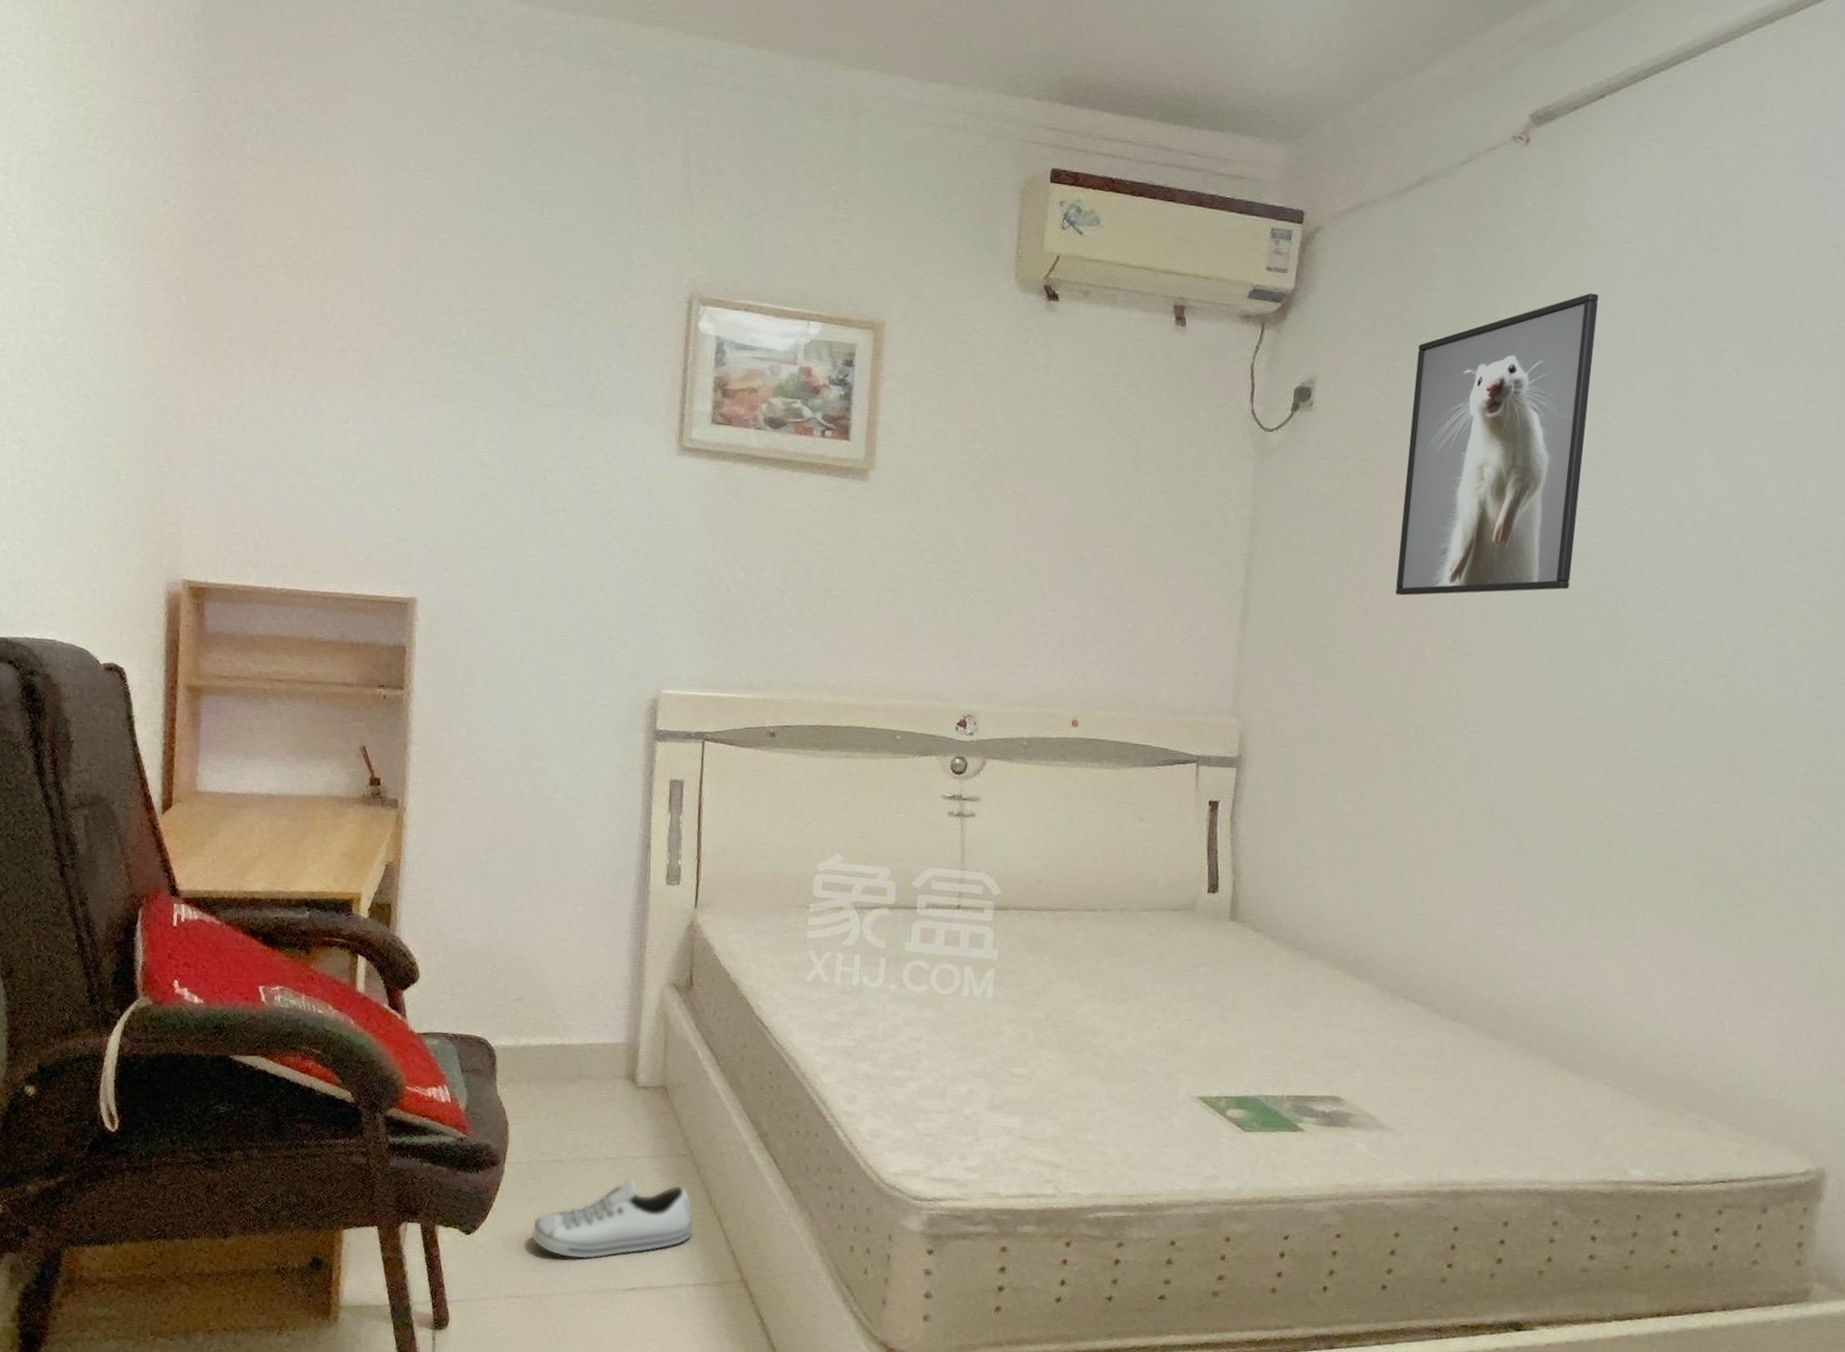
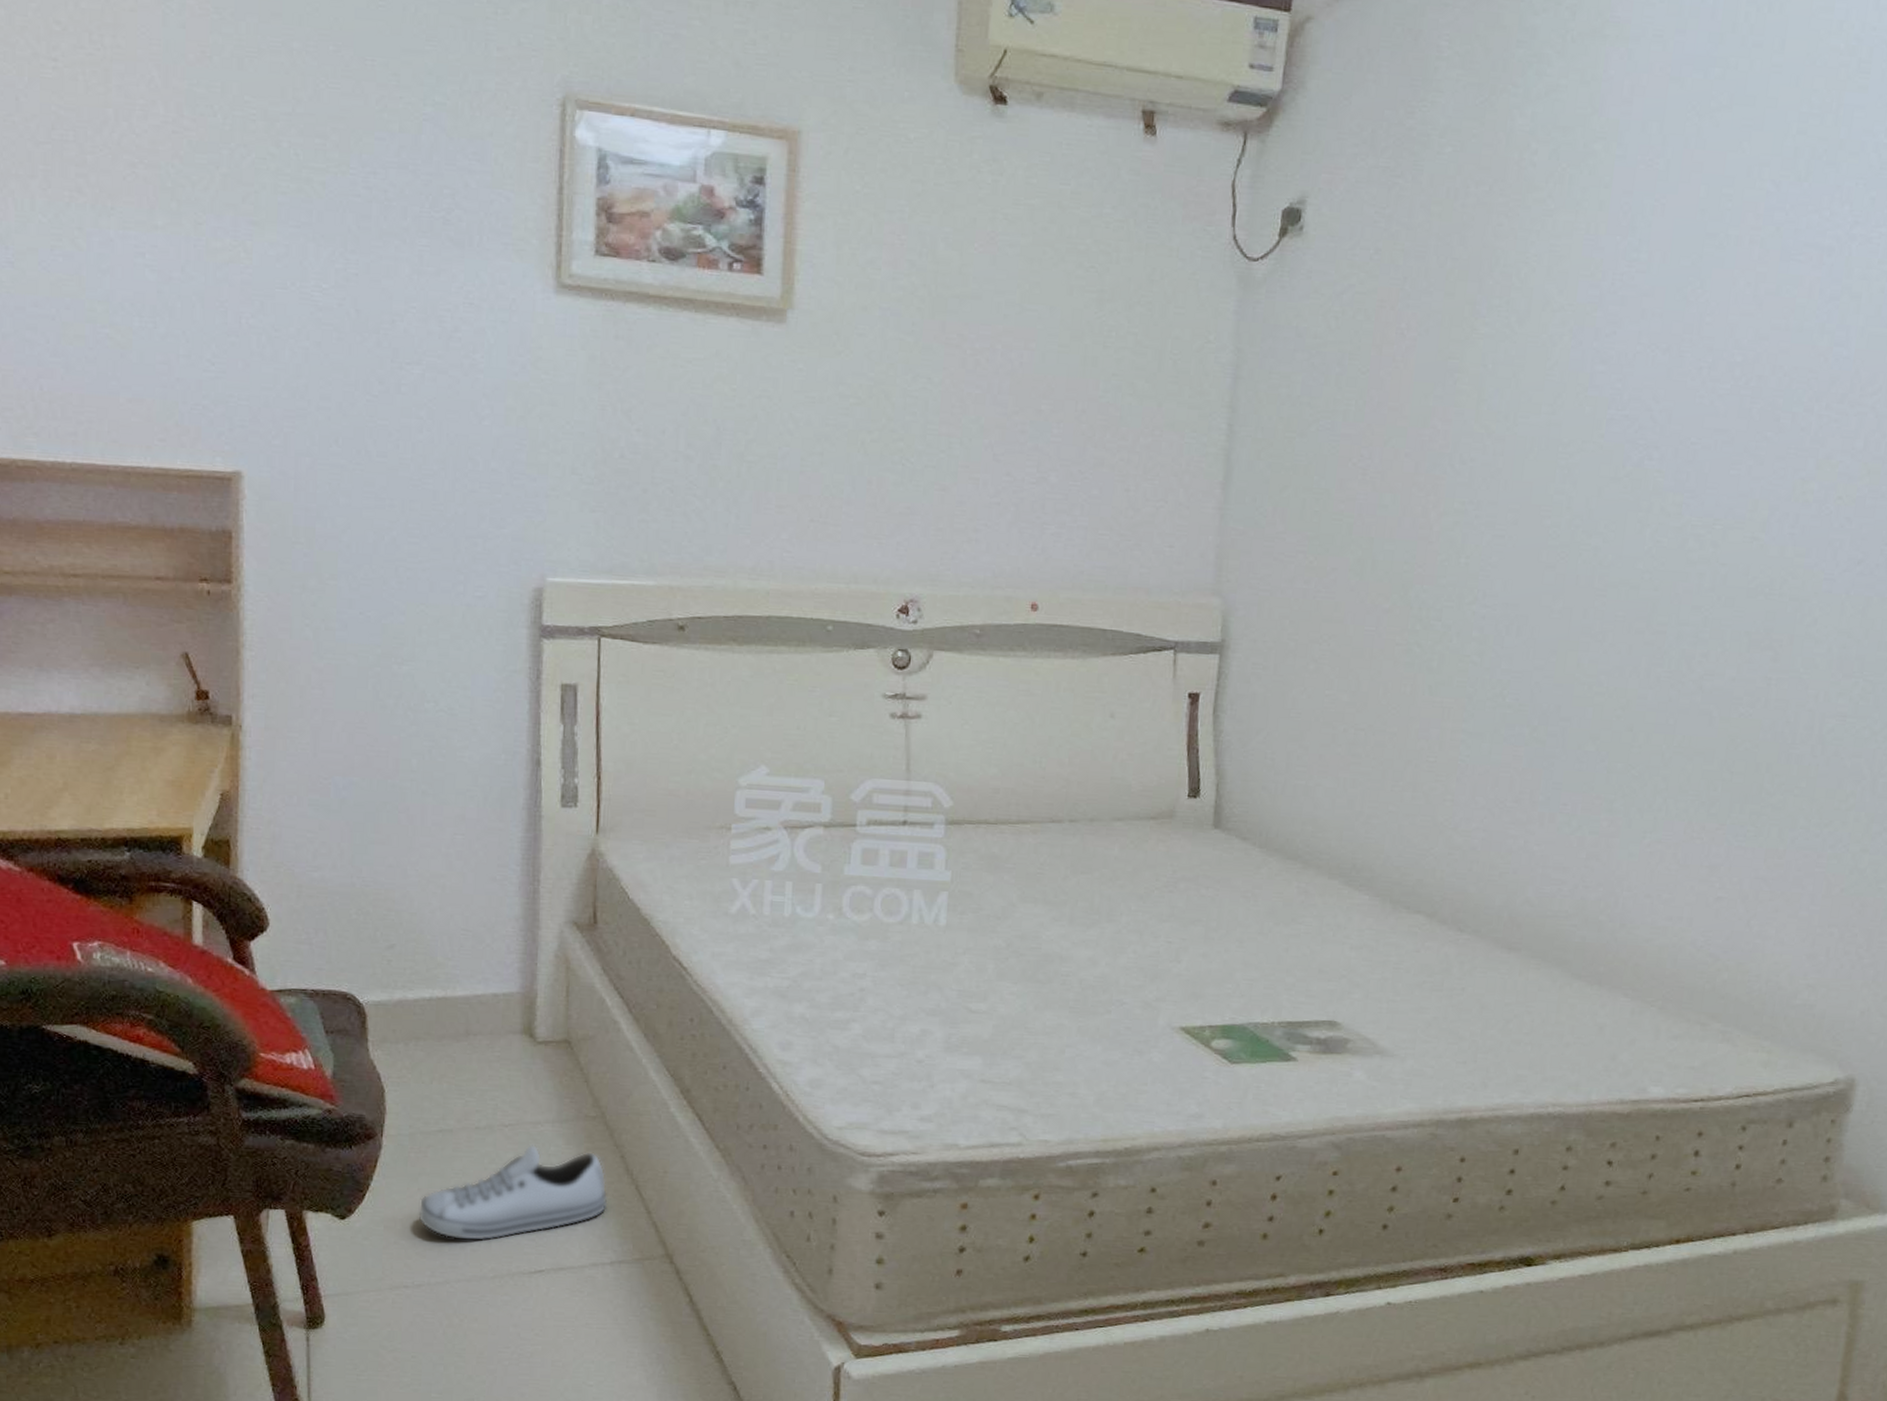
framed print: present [1395,293,1599,596] -> none [1397,96,1627,452]

